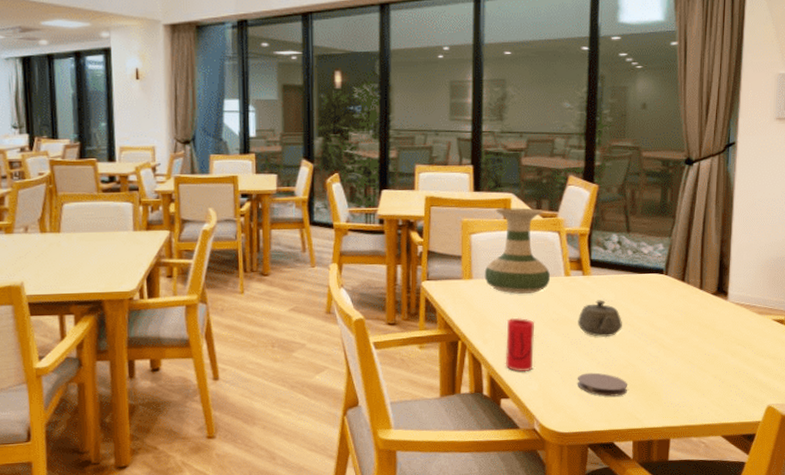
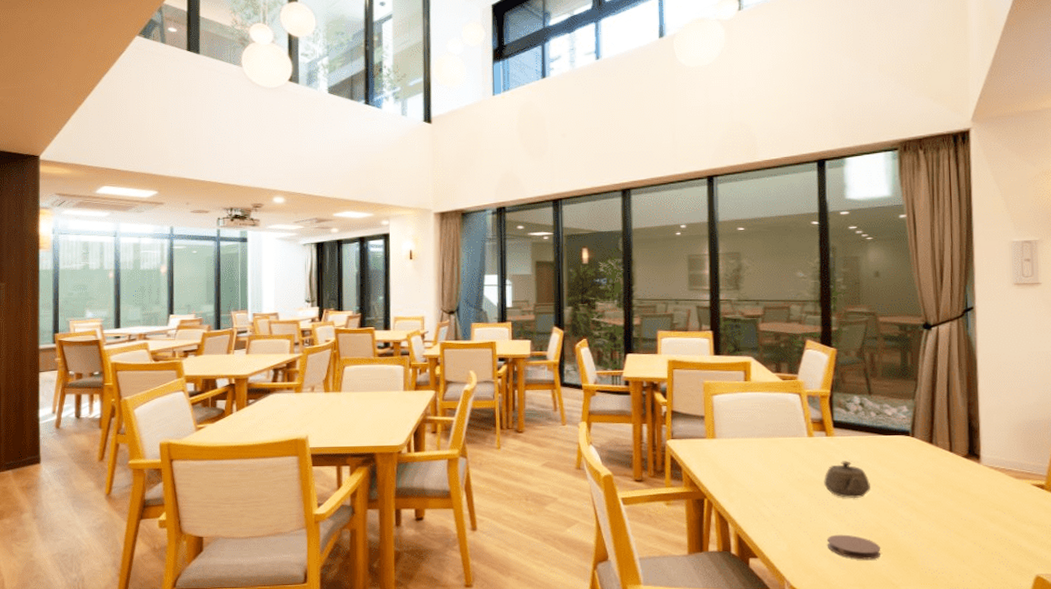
vase: present [484,207,551,294] -> none [727,370,794,453]
cup: present [505,317,535,372] -> none [751,476,781,532]

